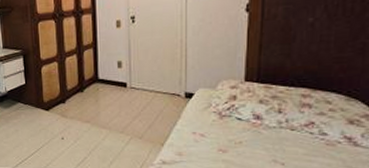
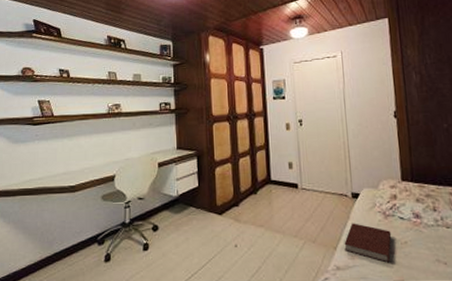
notebook: none [172,122,225,161] -> present [344,223,392,263]

